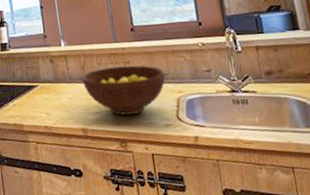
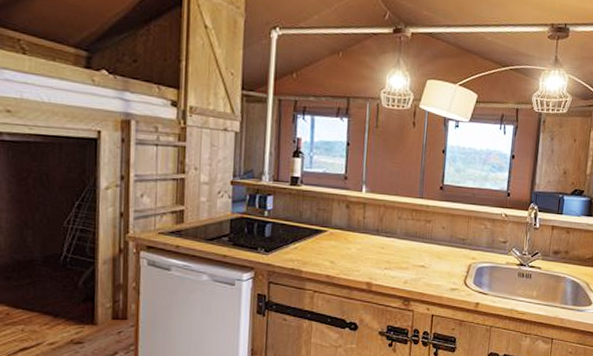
fruit bowl: present [82,65,165,116] -> none [377,223,463,275]

